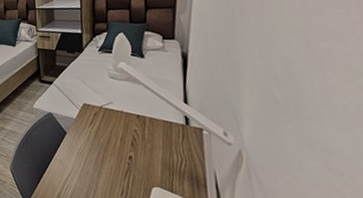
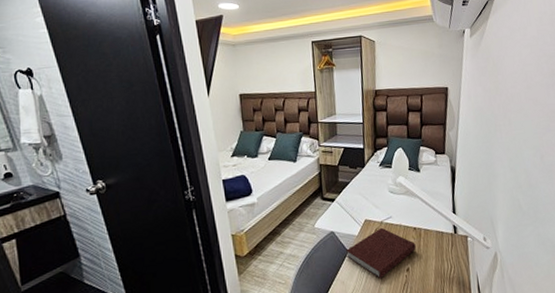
notebook: none [64,112,140,164] -> present [346,227,416,279]

